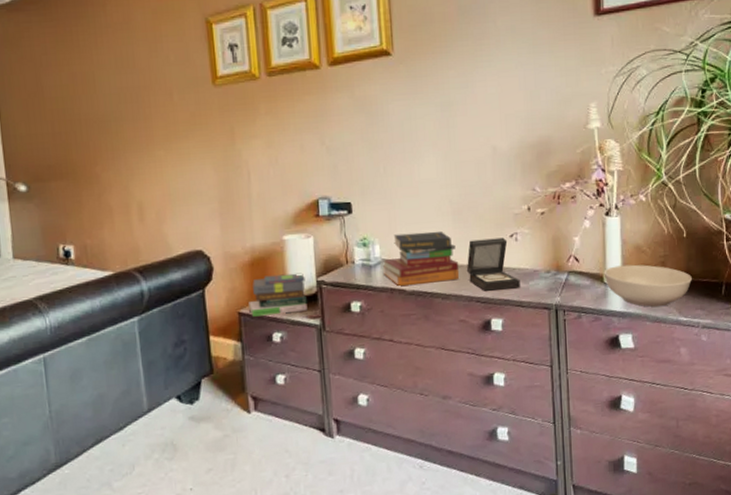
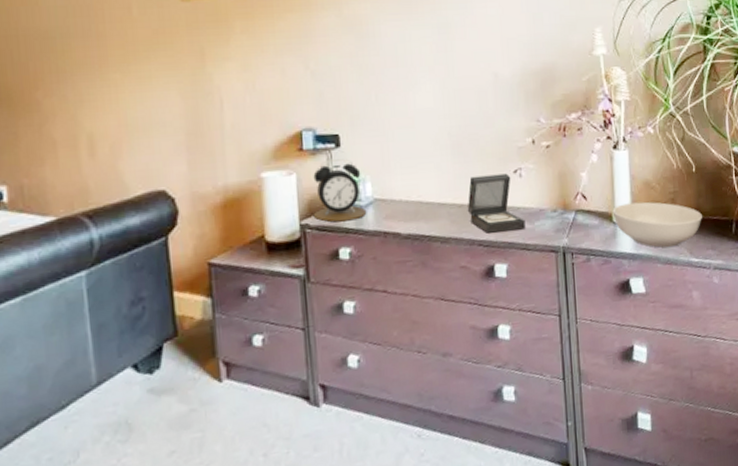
books: present [249,272,308,317] -> none [220,215,290,268]
alarm clock: none [328,224,376,280] -> present [313,159,367,223]
books: present [383,231,460,287] -> none [376,167,460,230]

